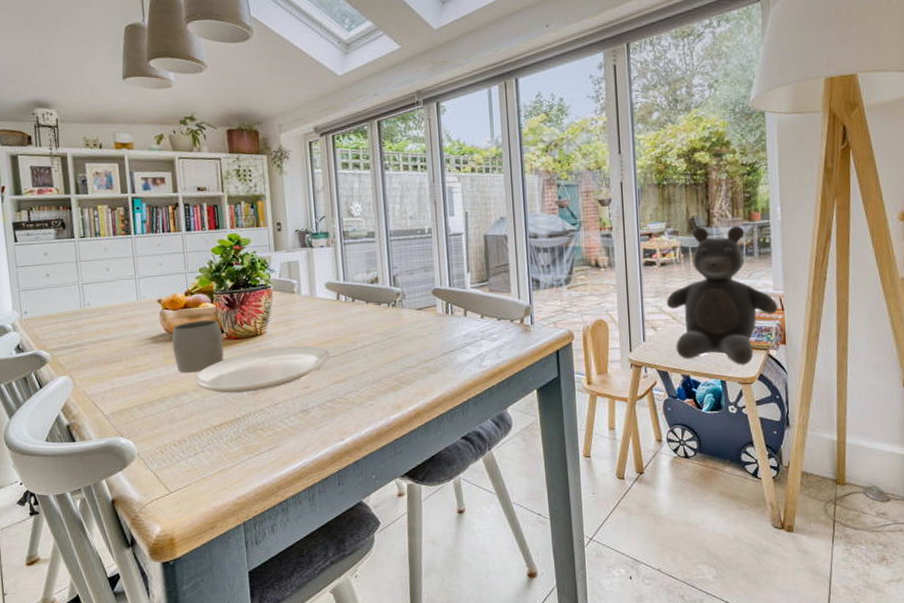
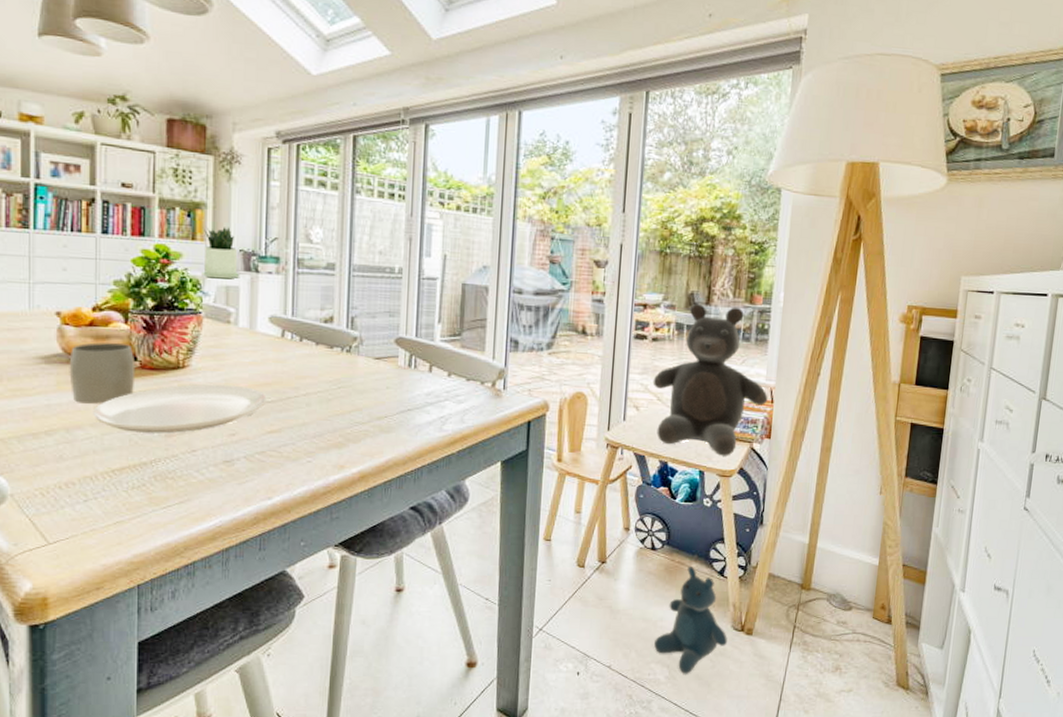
planter: none [264,212,298,257] -> present [200,226,240,279]
stuffed toy: none [699,470,769,573] -> present [654,565,727,674]

